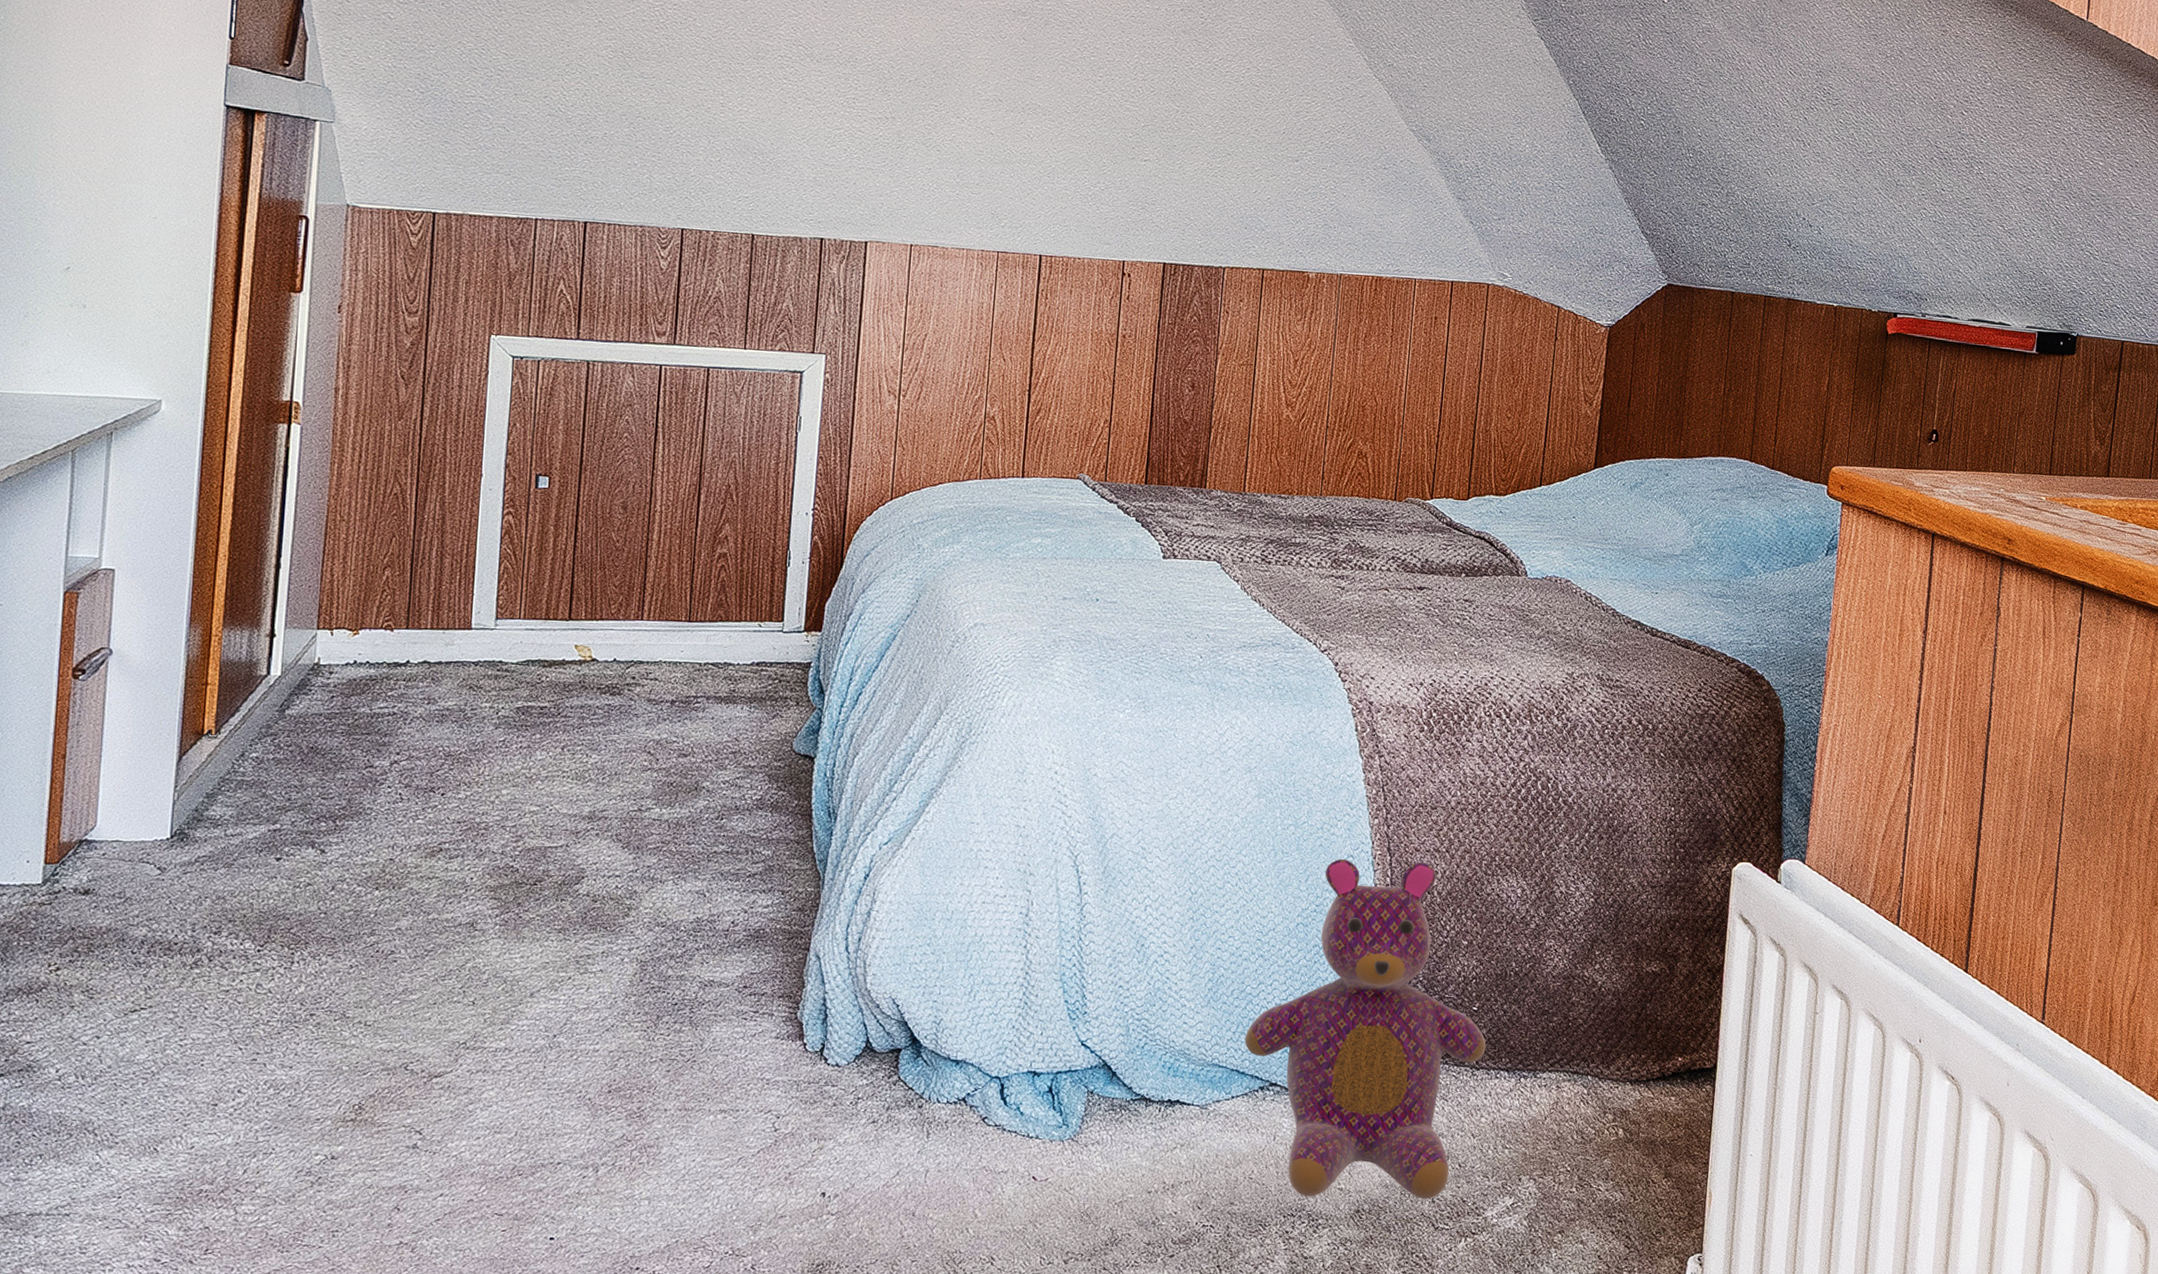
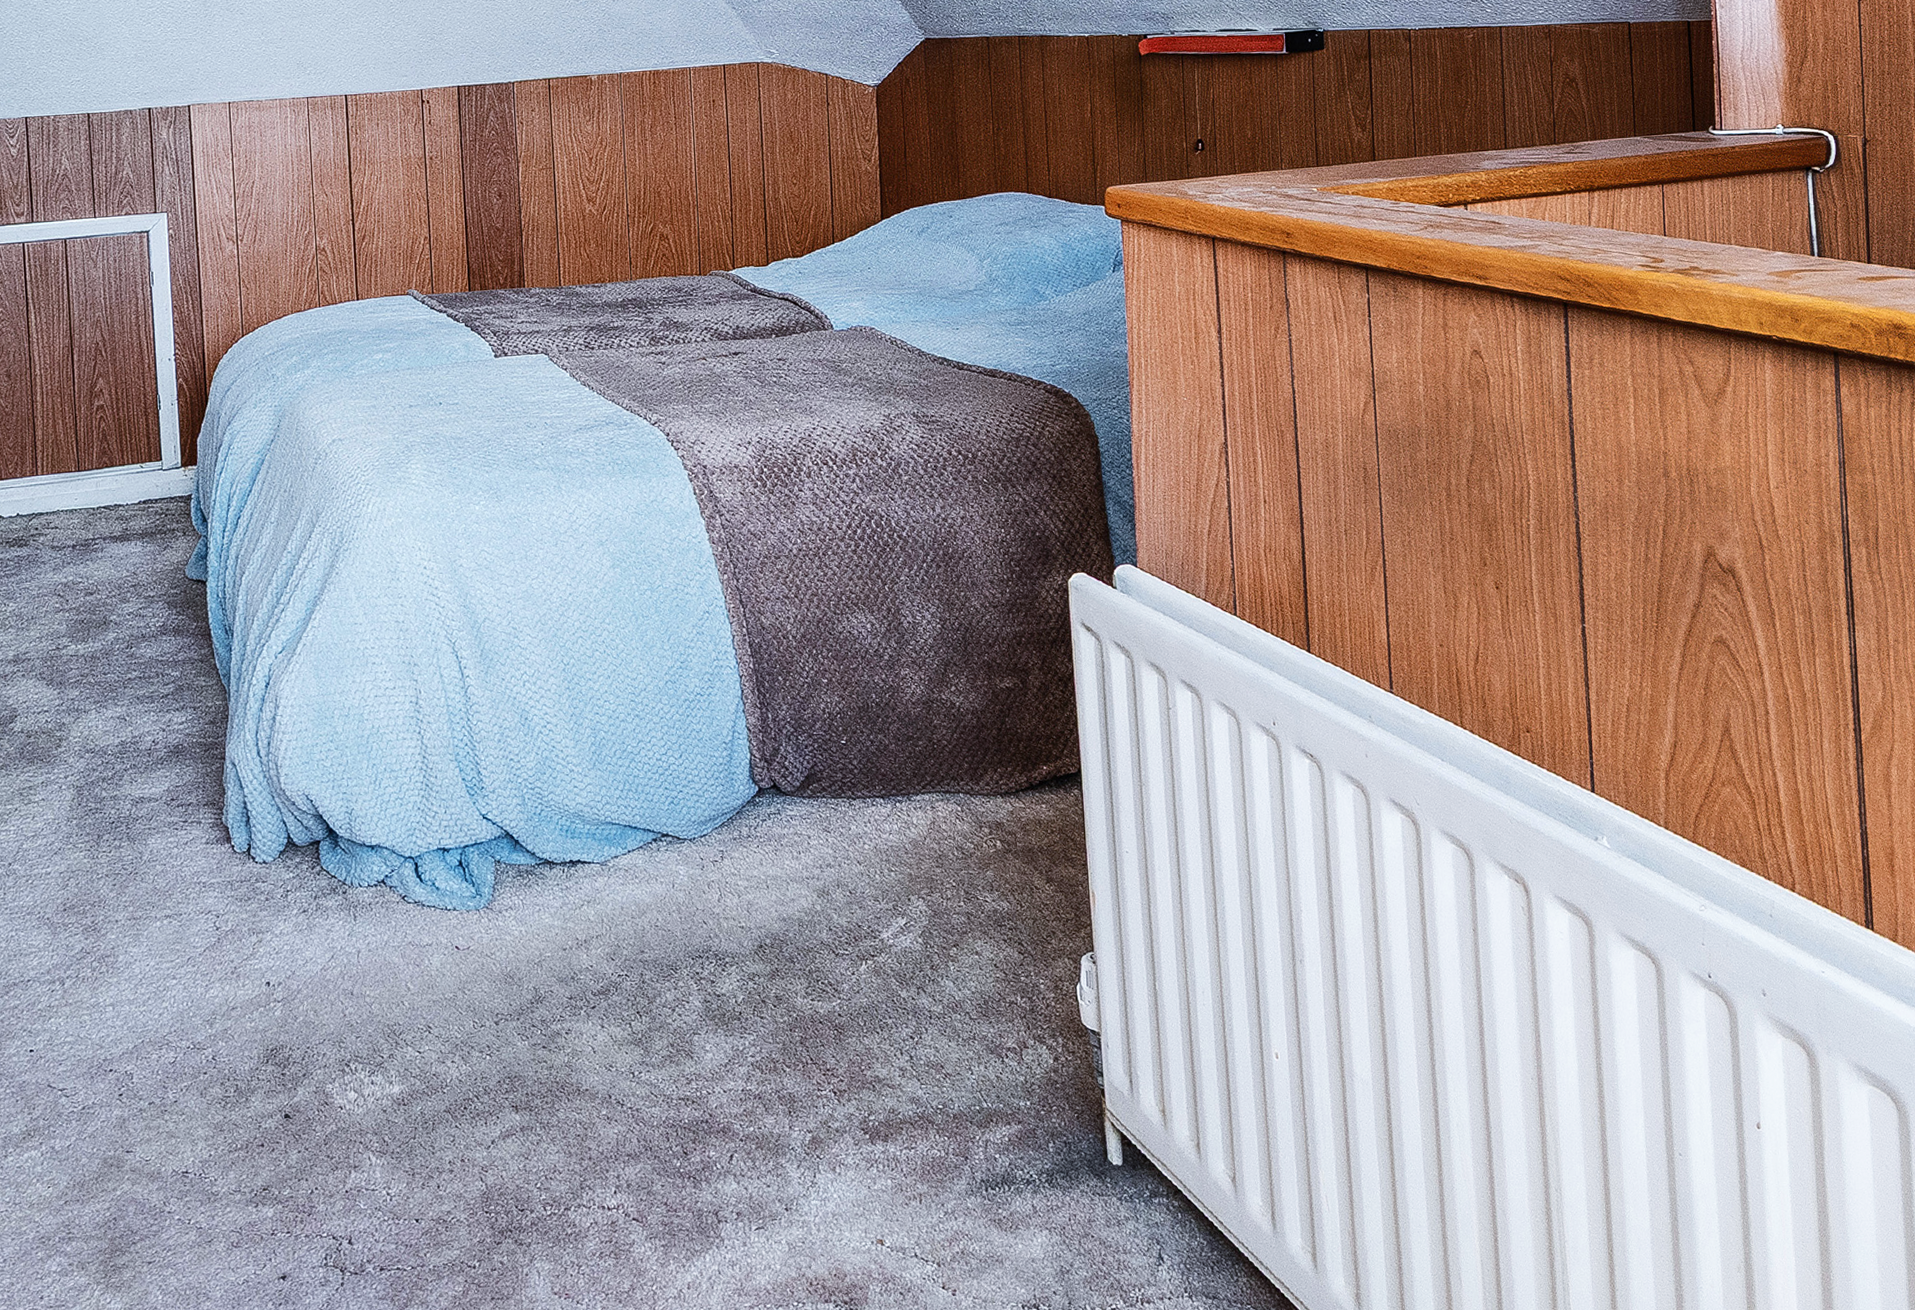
teddy bear: present [1244,859,1486,1200] -> none [632,609,859,938]

